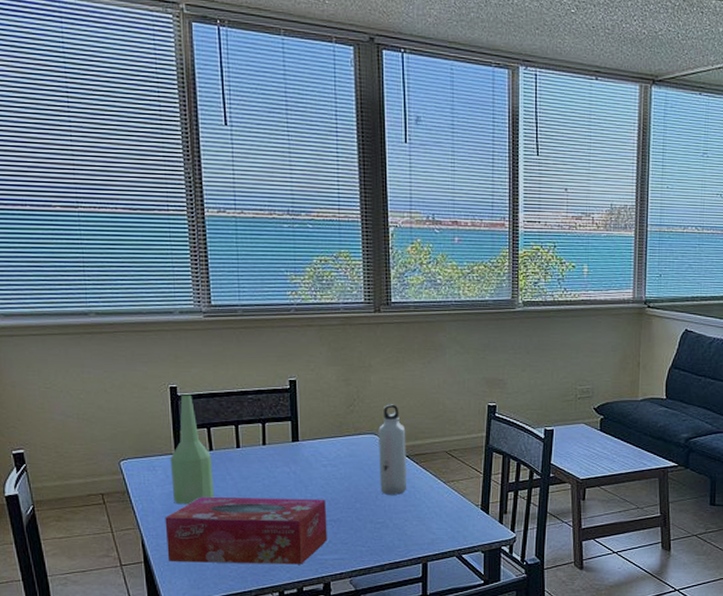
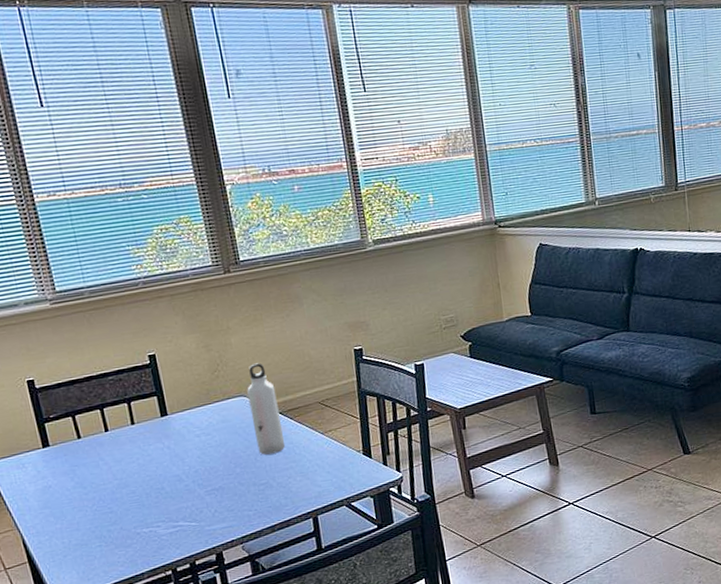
tissue box: present [165,496,327,565] -> none [42,469,213,558]
bottle: present [169,394,215,505] -> none [38,385,91,498]

